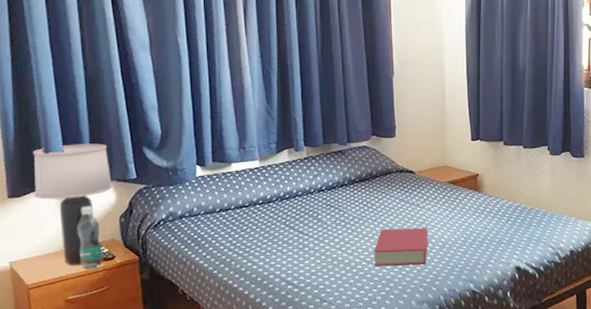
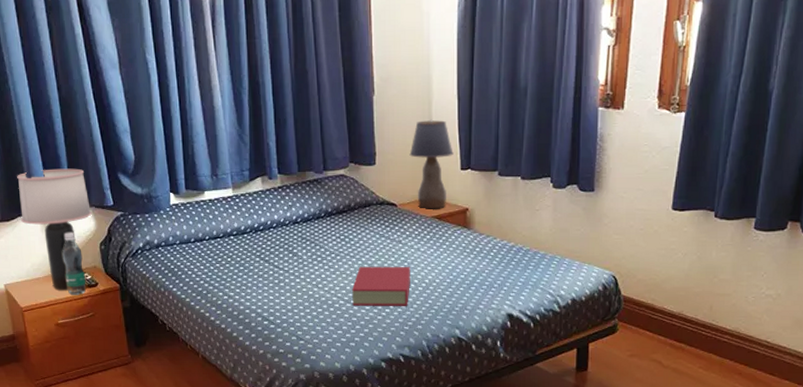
table lamp: none [426,97,465,176] -> present [409,119,453,209]

